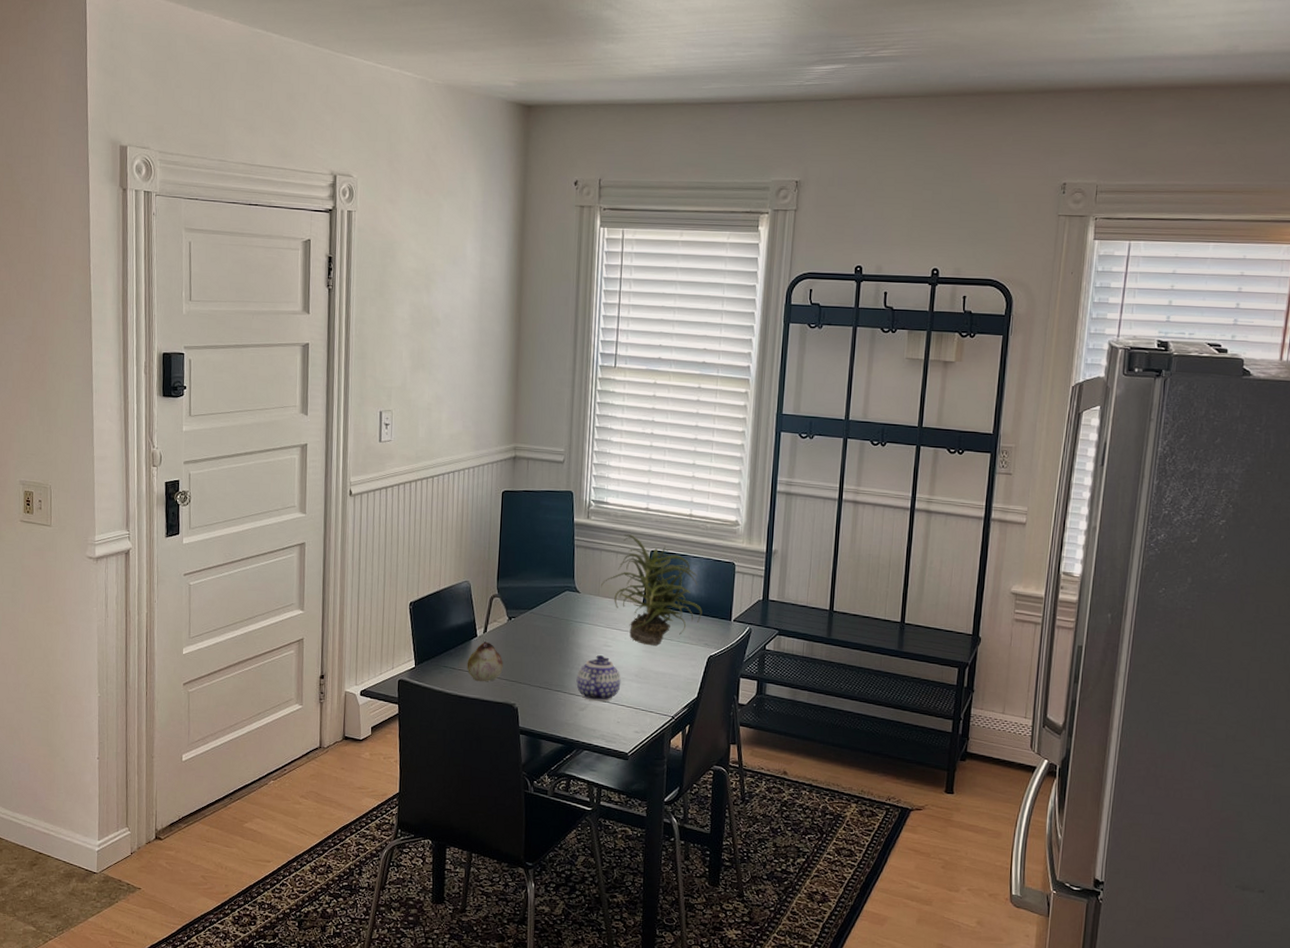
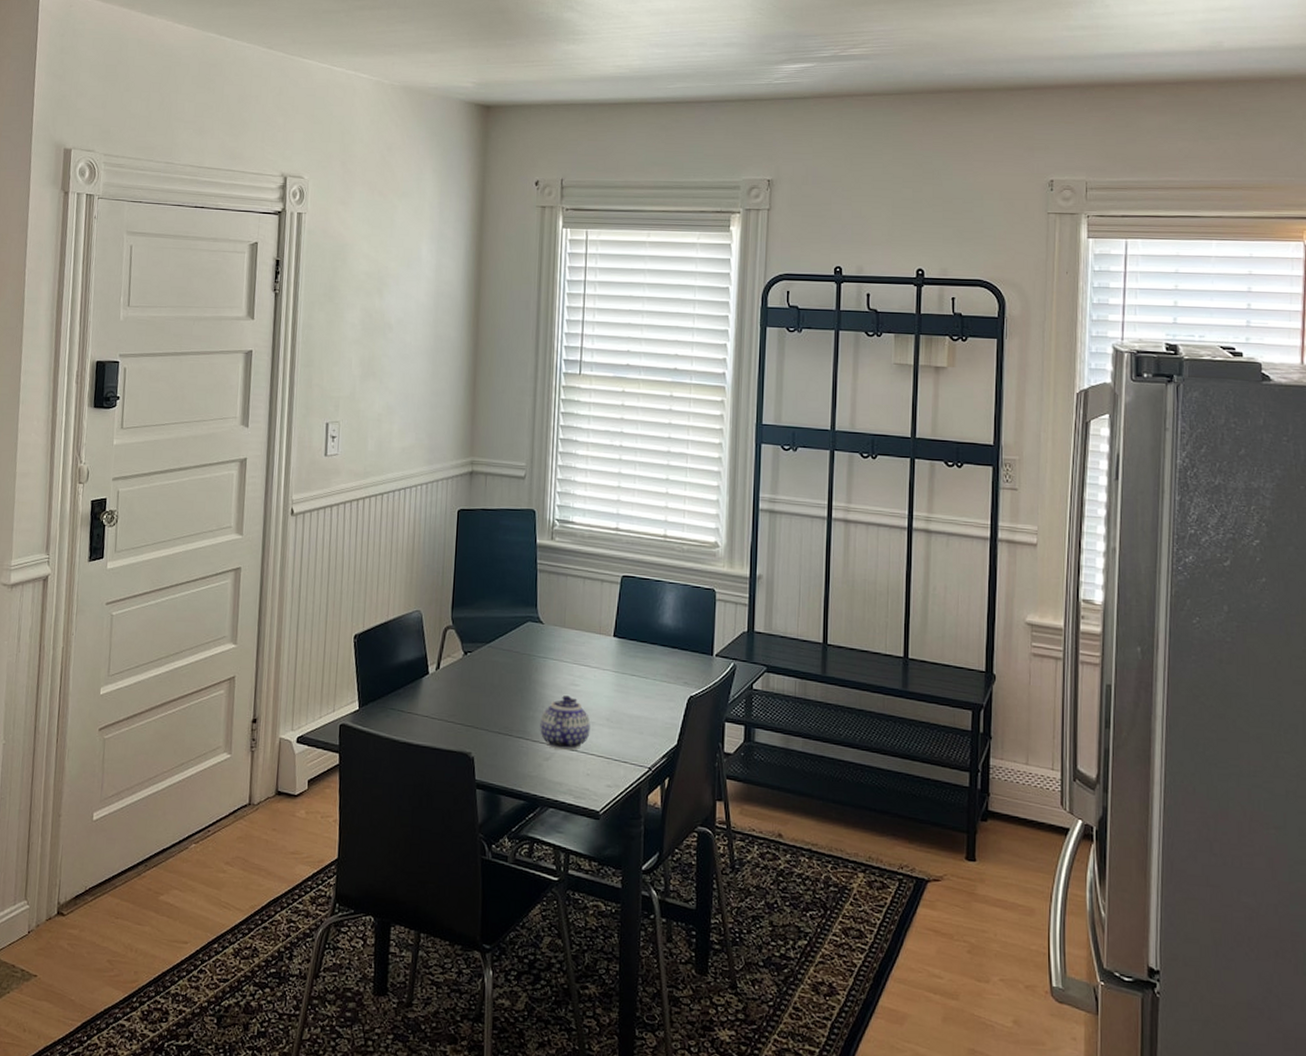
fruit: present [467,641,503,682] -> none [417,679,458,727]
potted plant: present [601,534,702,645] -> none [567,557,681,684]

